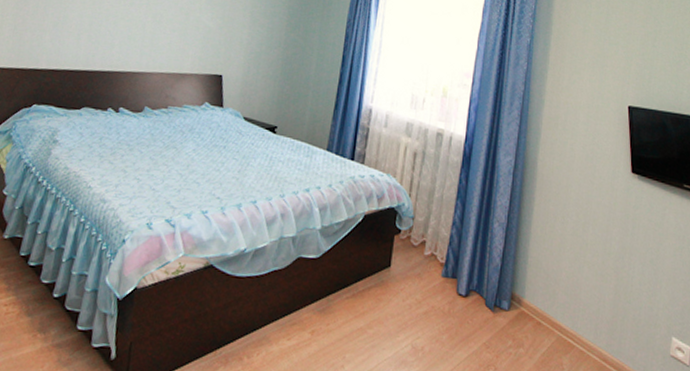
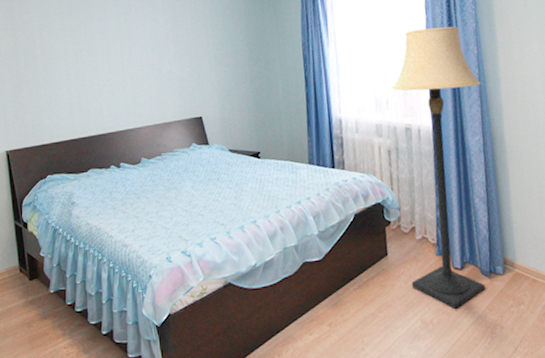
lamp: none [409,31,525,339] -> present [392,26,486,309]

